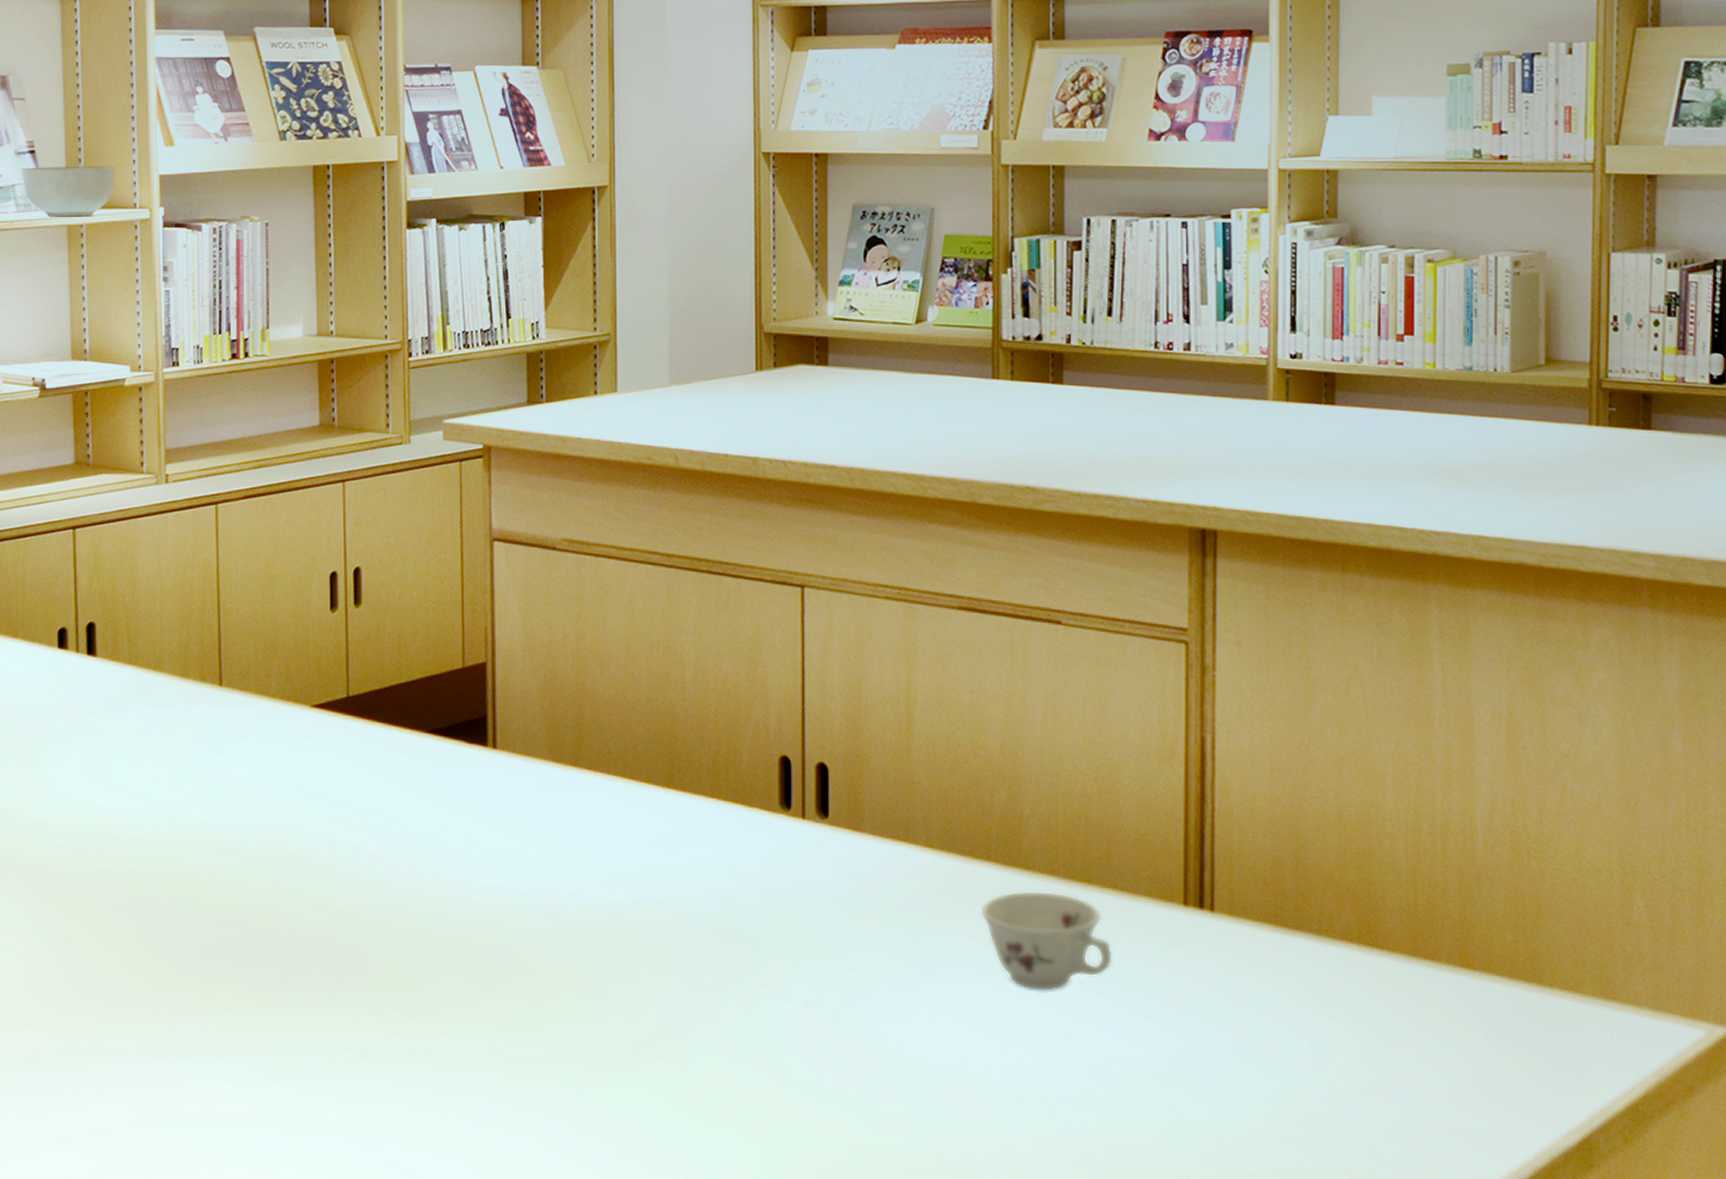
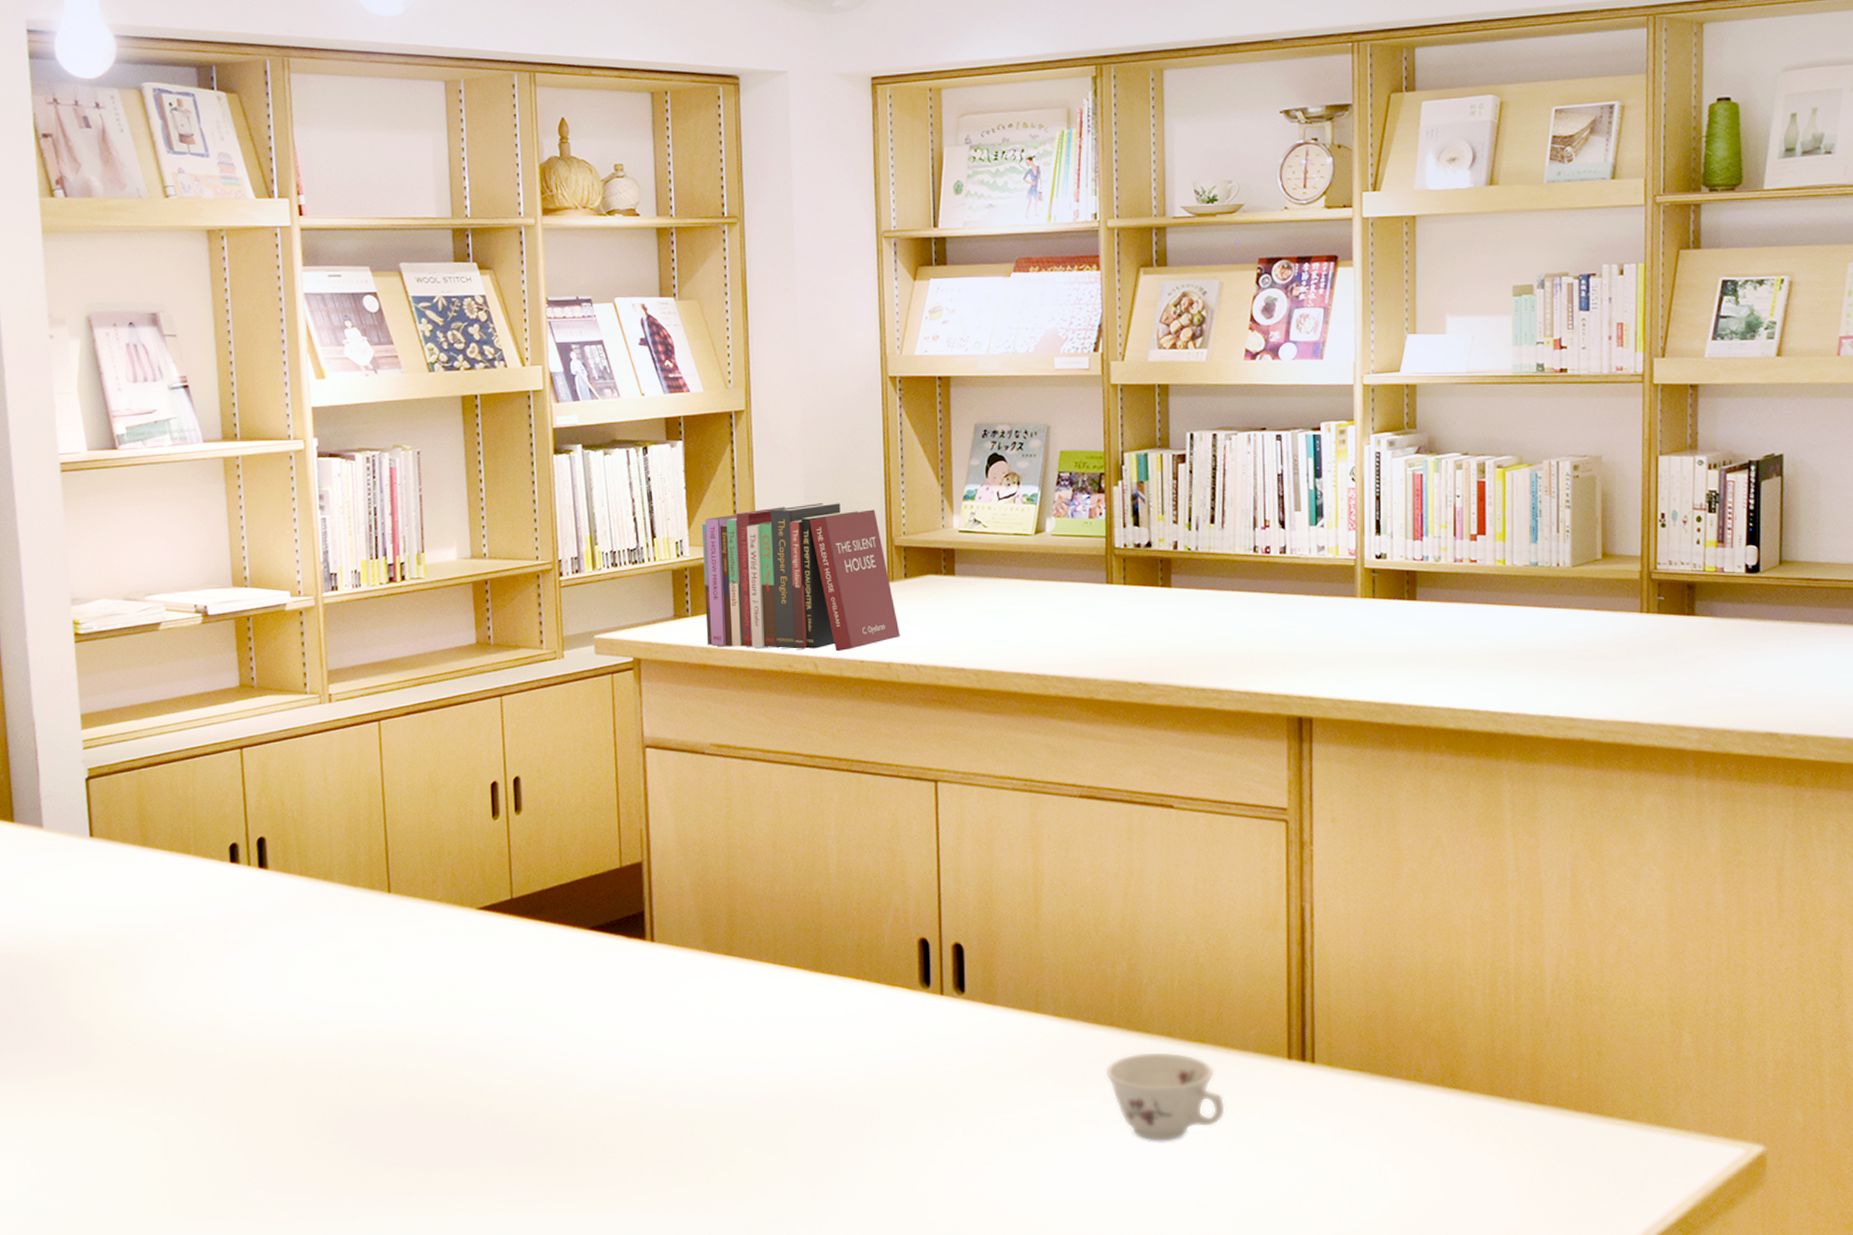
bowl: present [21,166,117,217] -> none [175,399,270,450]
books: none [559,286,768,445] -> present [701,503,900,652]

